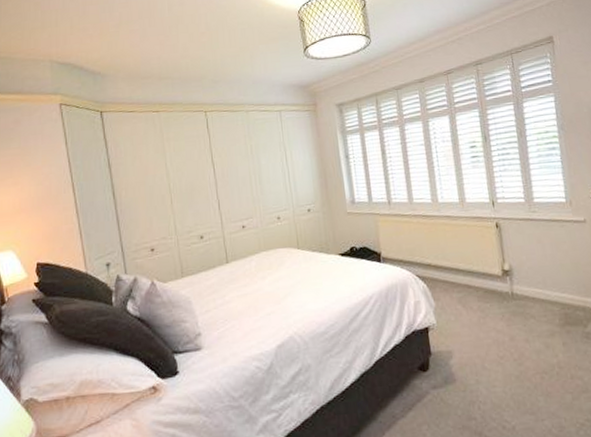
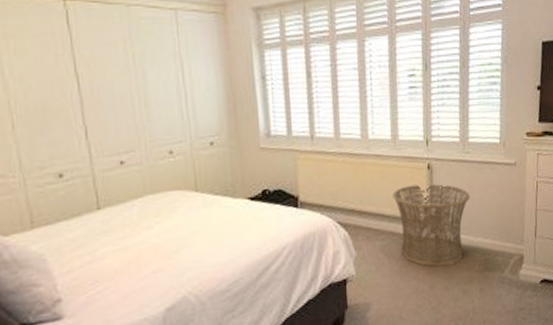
basket: none [465,240,542,320] -> present [393,183,470,268]

